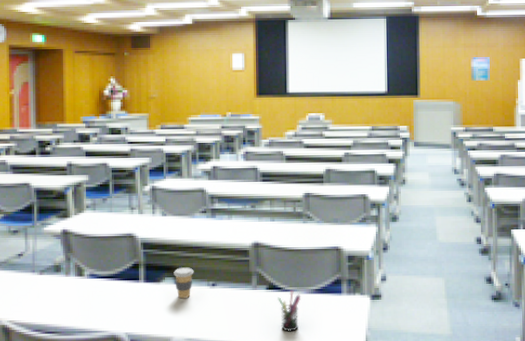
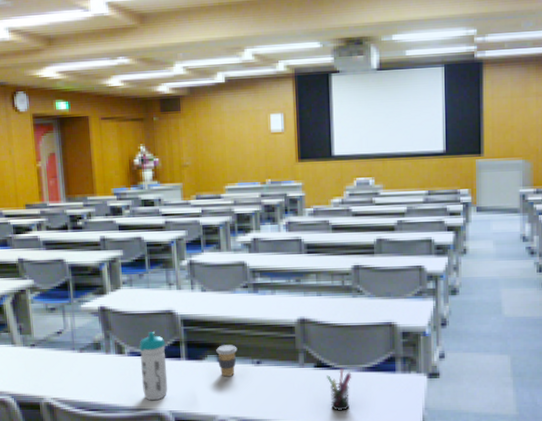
water bottle: none [99,254,125,323] -> present [139,332,168,401]

